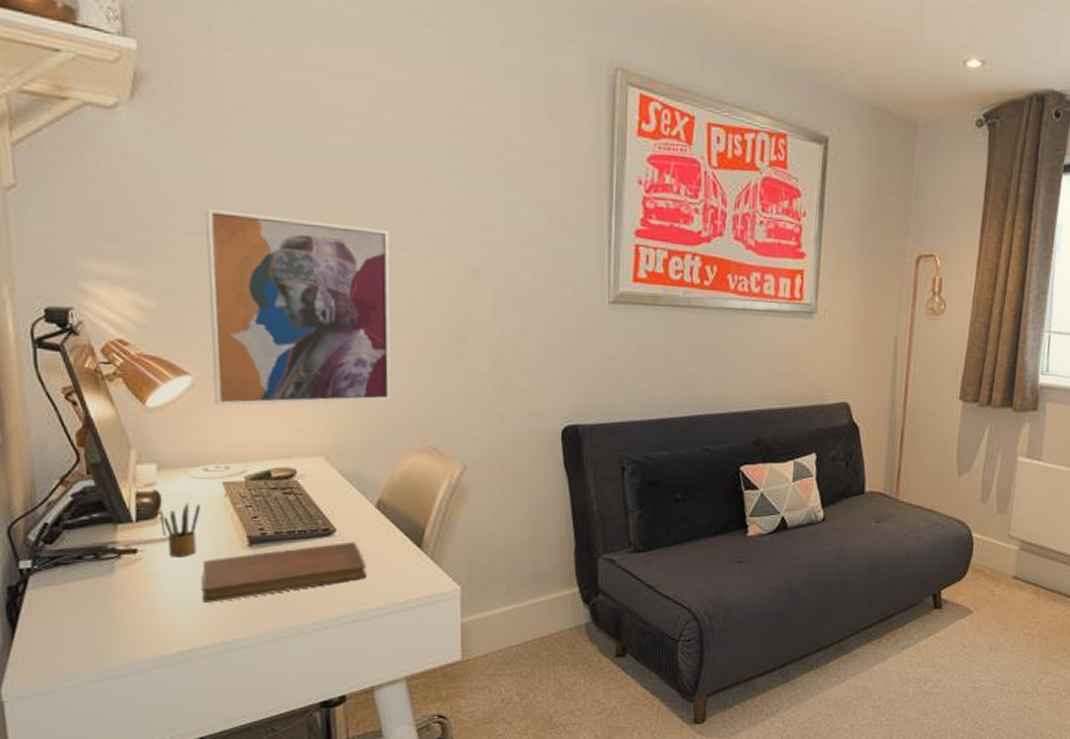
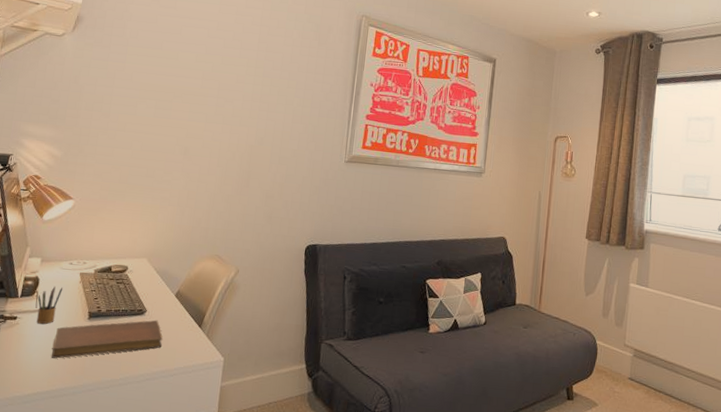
wall art: present [206,208,391,406] -> none [85,95,211,222]

